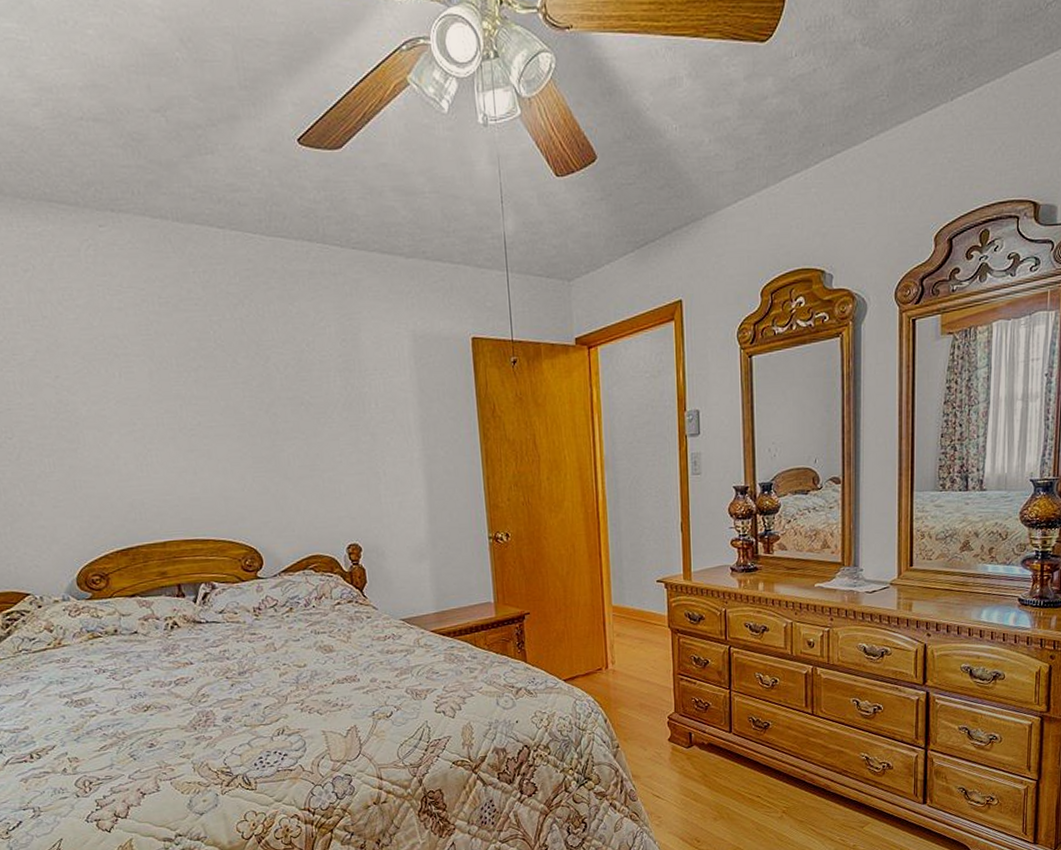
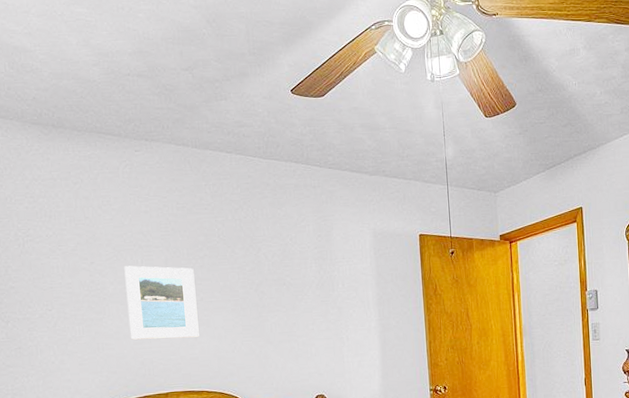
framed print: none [98,380,199,476] -> present [124,265,199,340]

